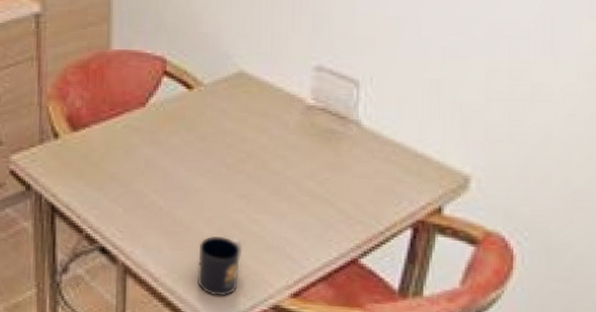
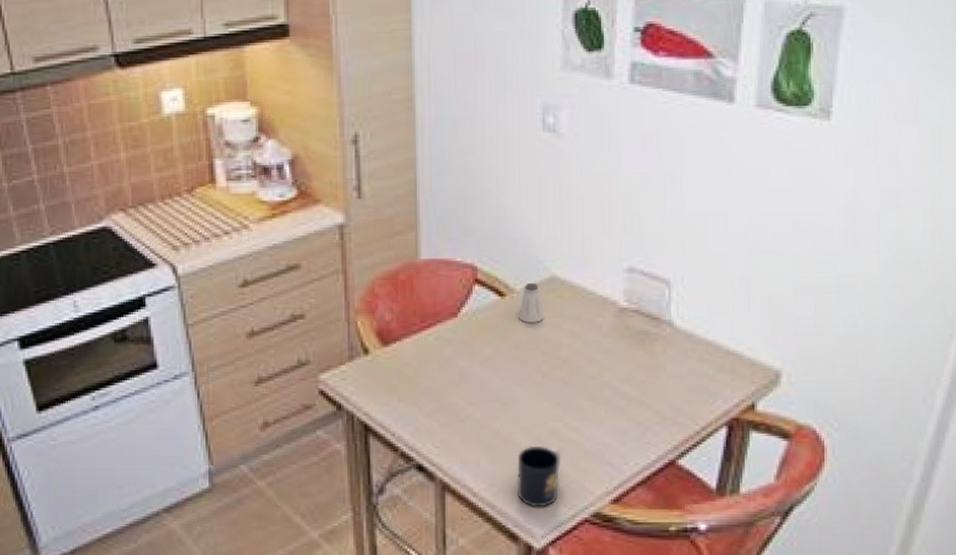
saltshaker: none [204,76,231,116] -> present [517,282,544,323]

